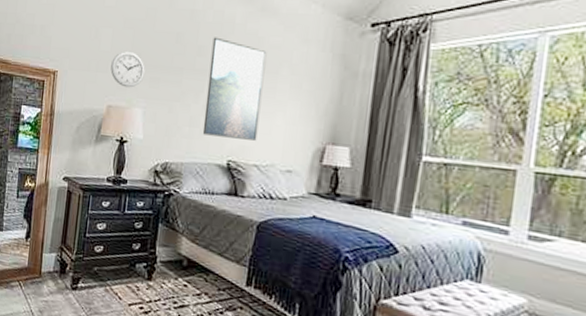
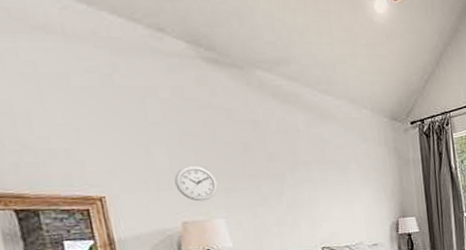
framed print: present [202,37,267,141] -> none [281,143,343,231]

